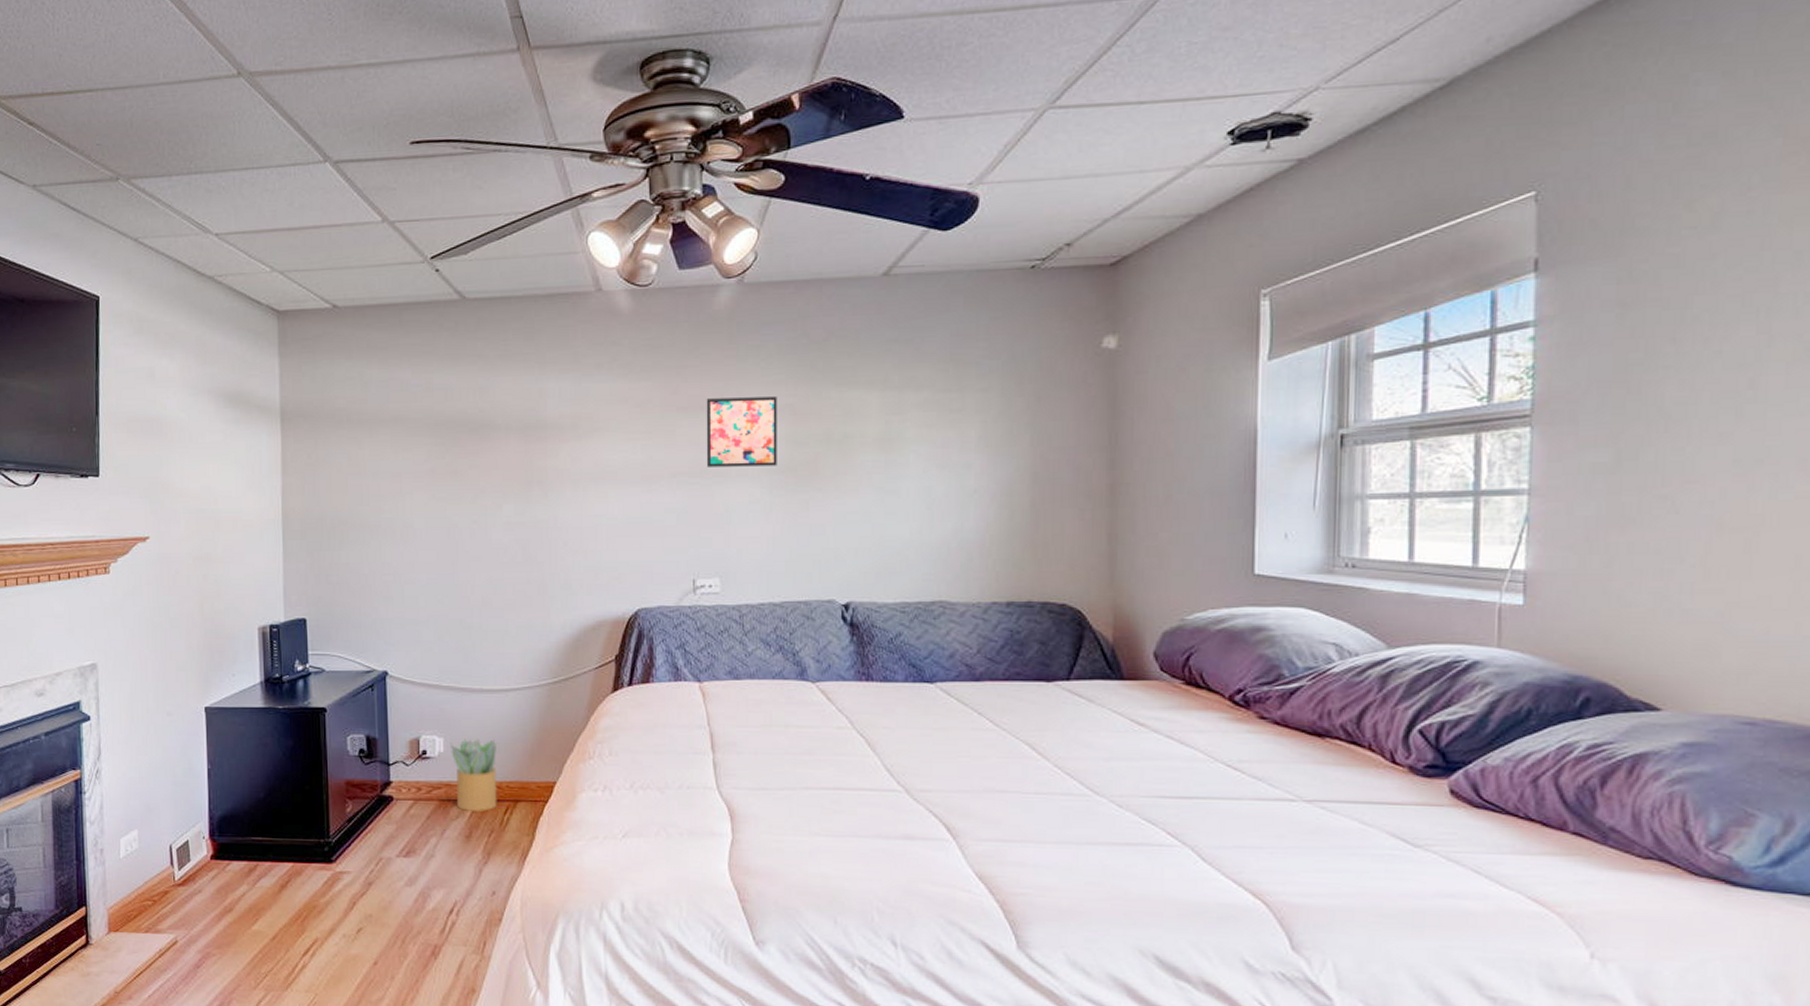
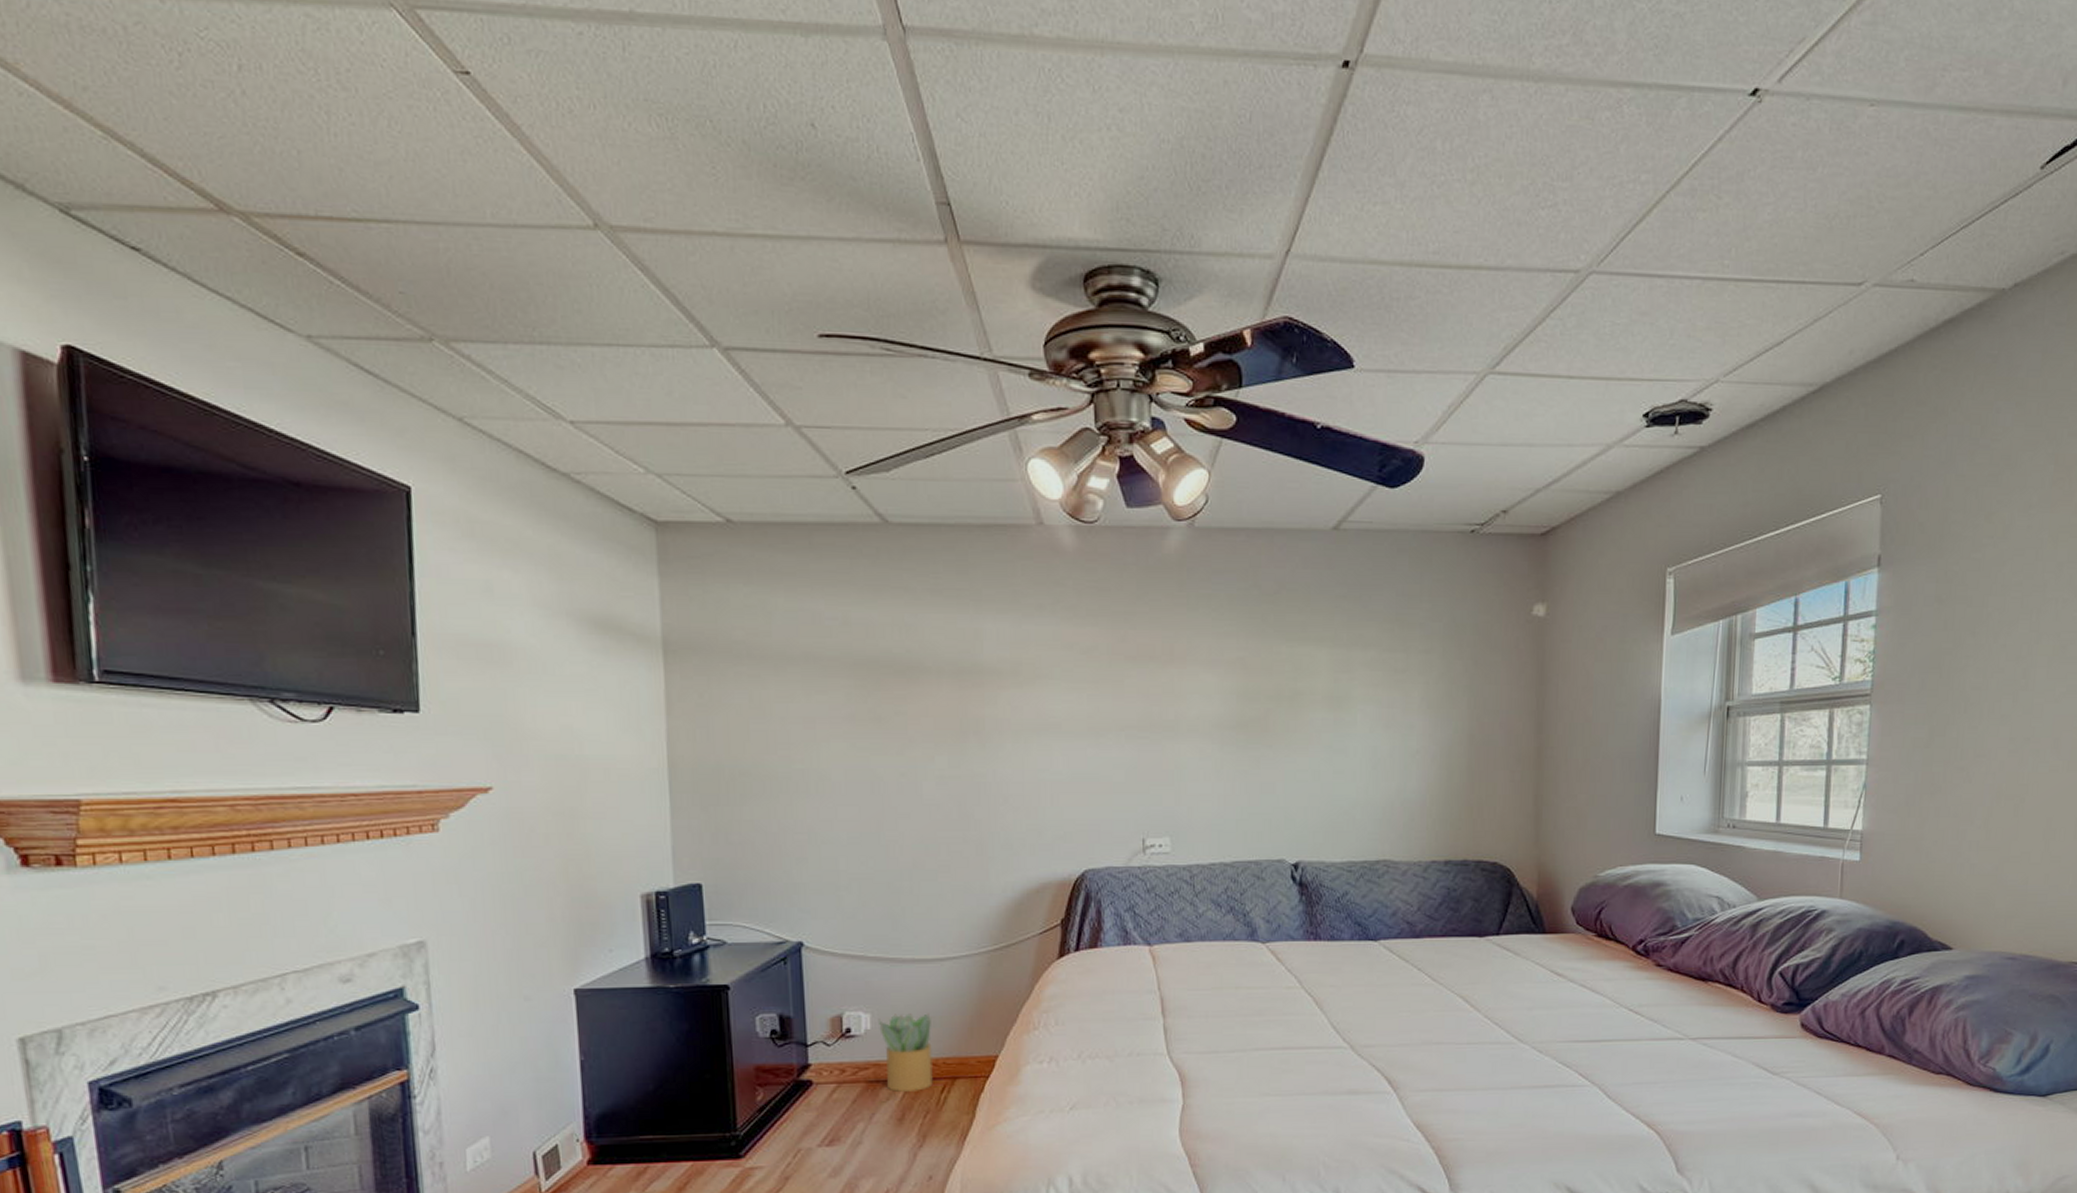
wall art: present [706,397,777,467] -> none [1155,648,1229,721]

